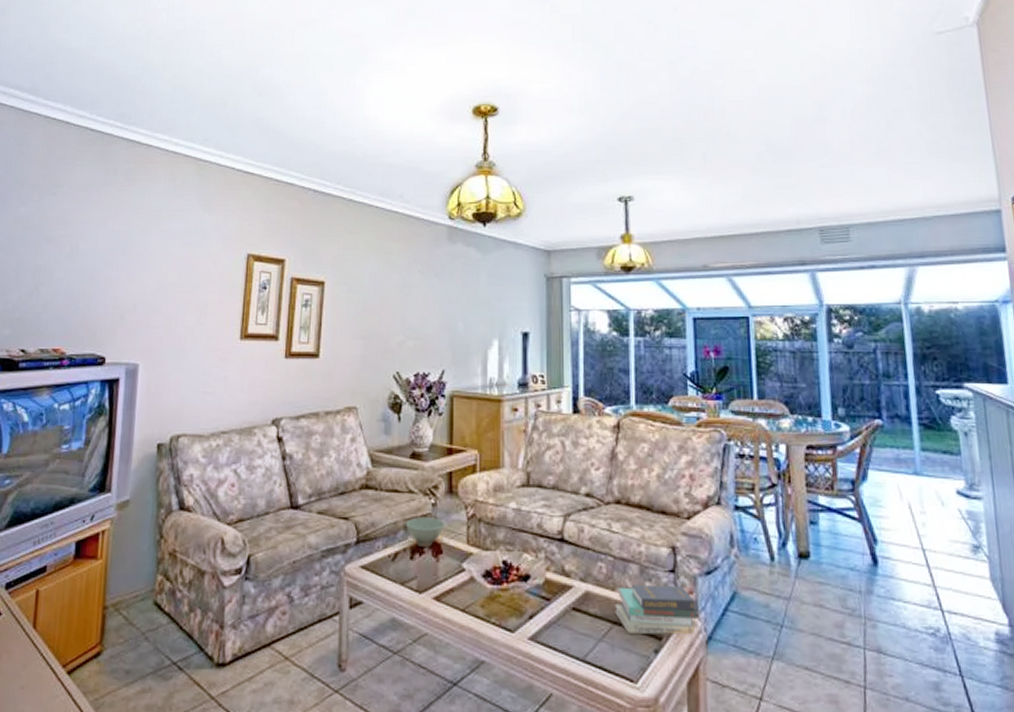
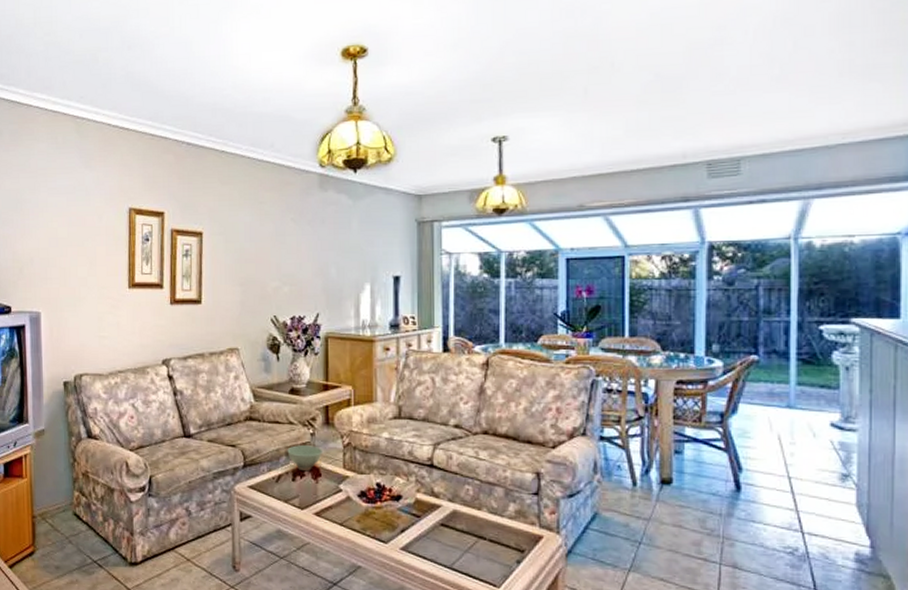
books: present [615,584,697,635] -> none [480,504,558,549]

